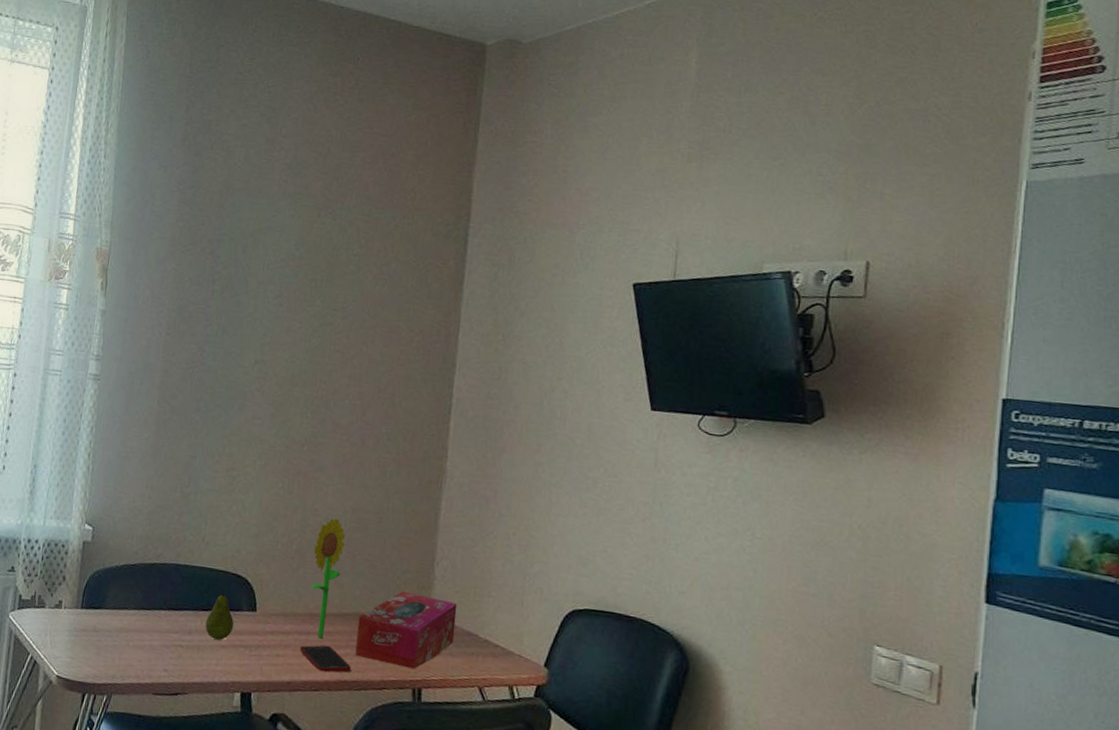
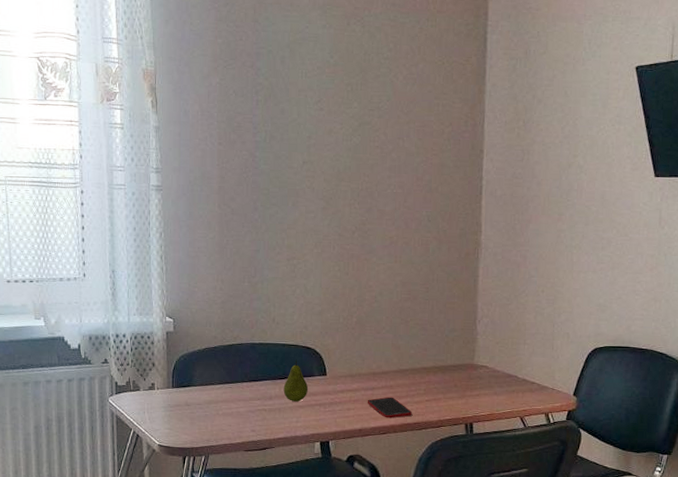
flower: present [310,518,346,639] -> none [371,292,399,392]
tissue box: present [355,591,457,669] -> none [414,347,498,408]

